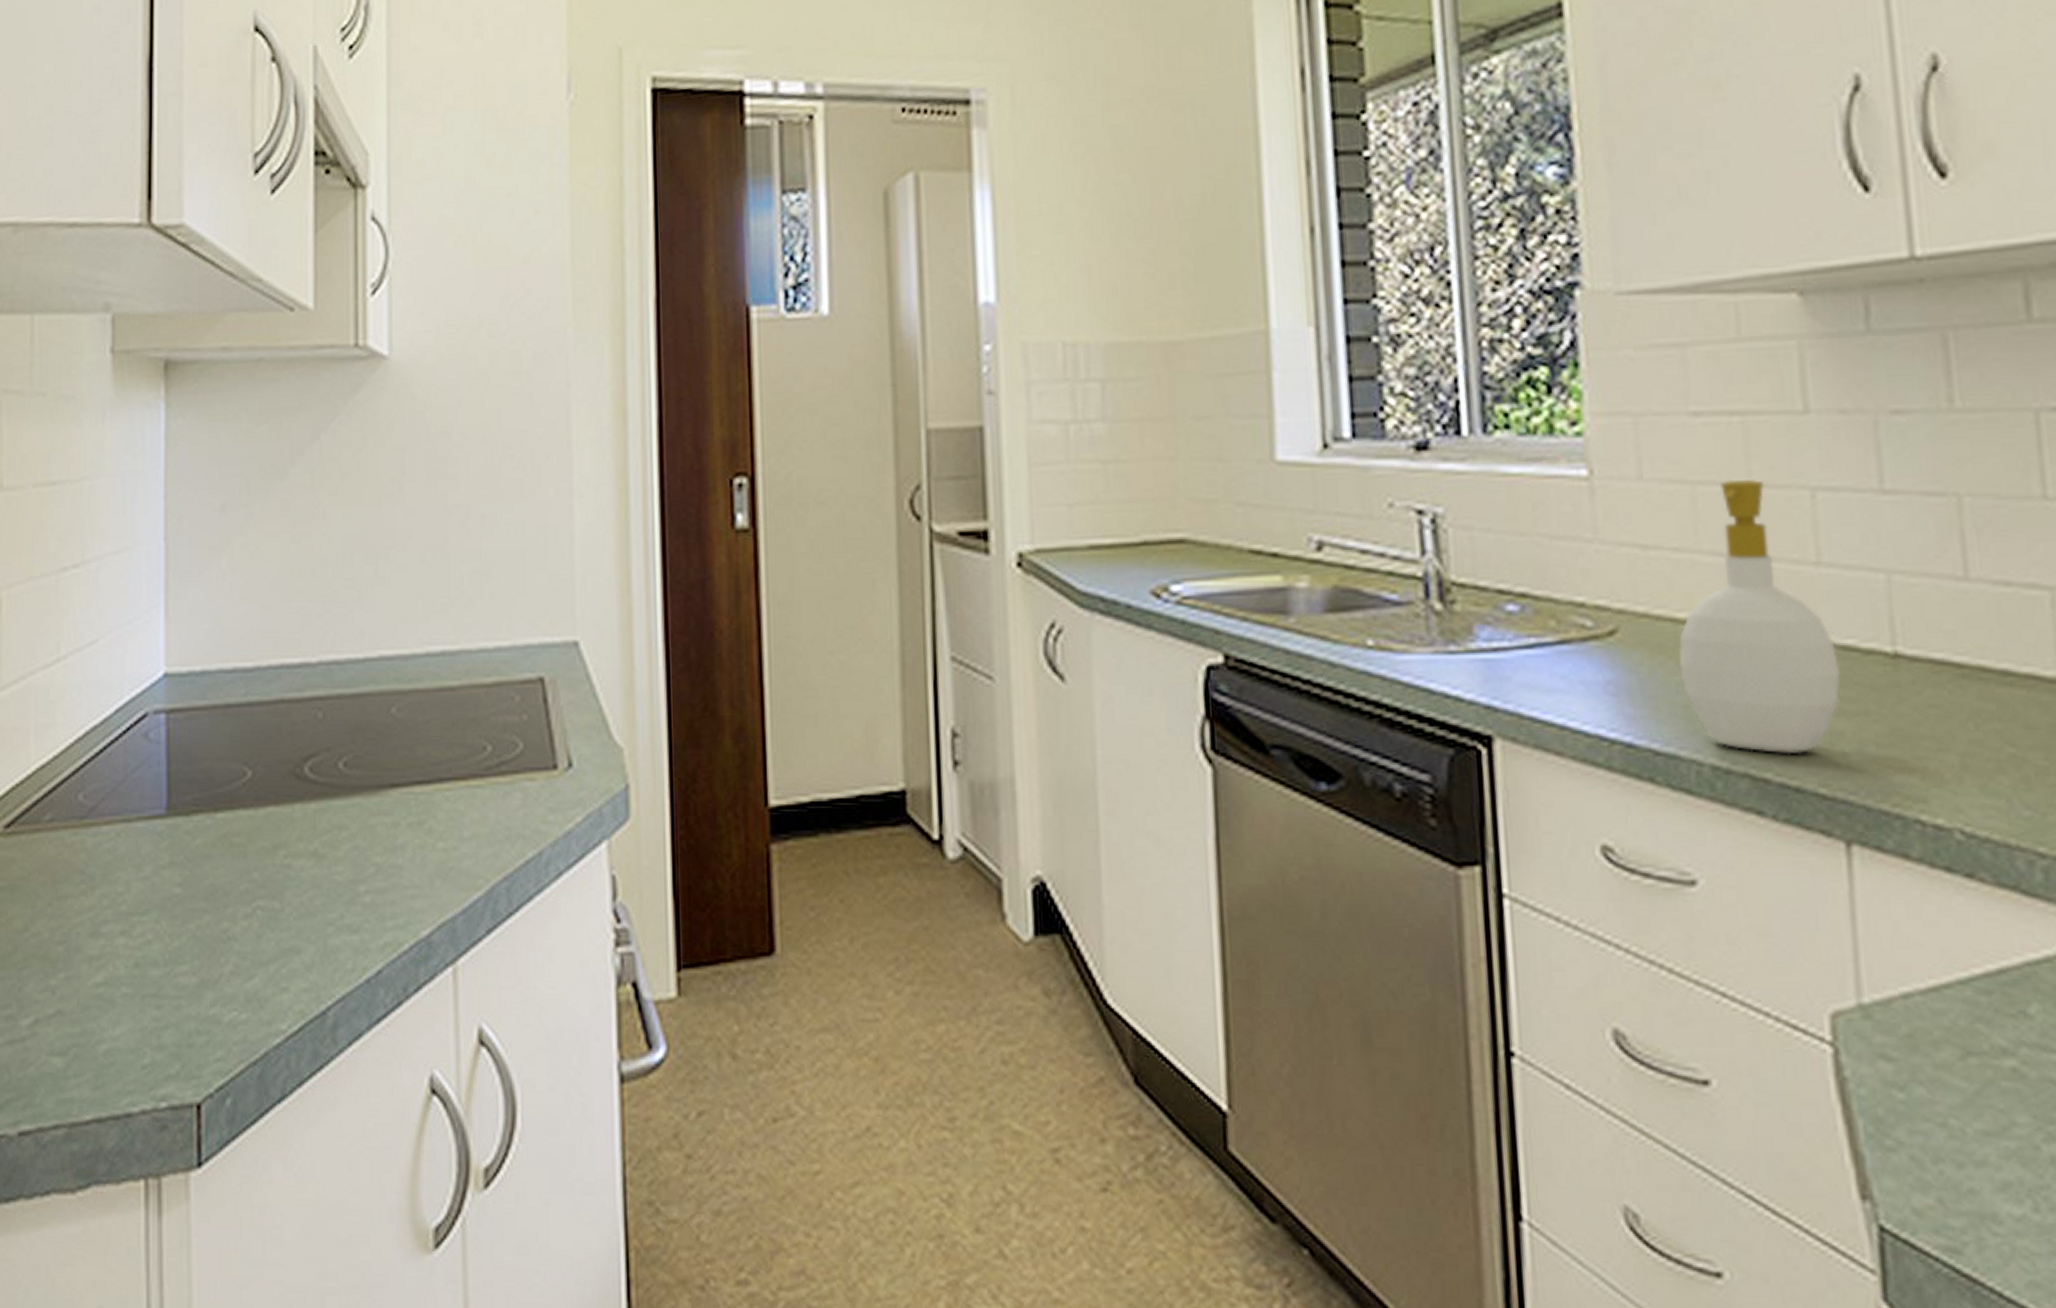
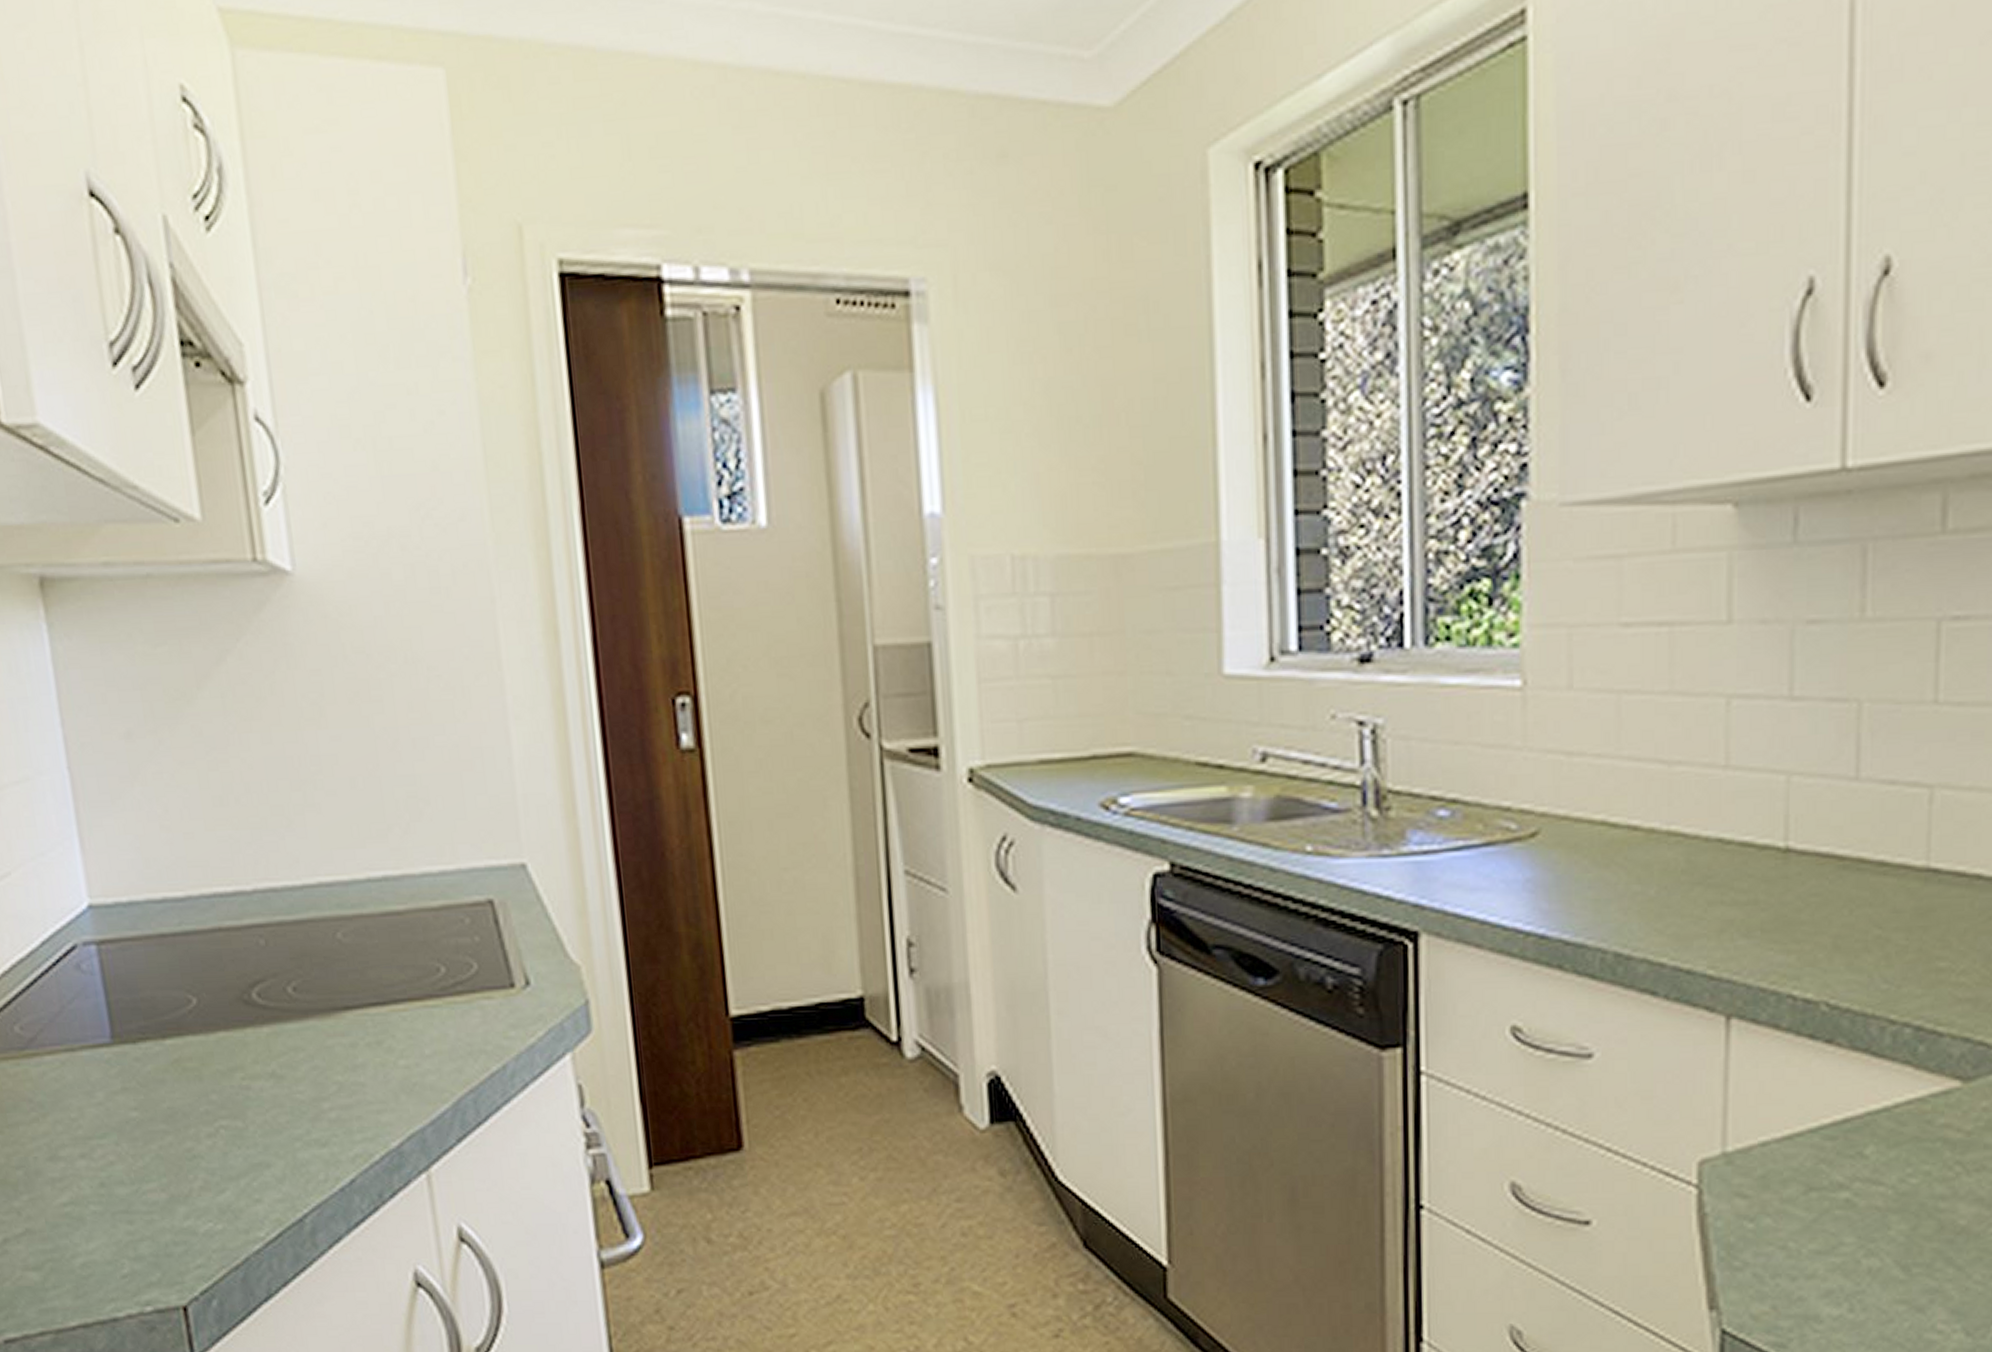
soap bottle: present [1678,479,1842,755] -> none [1593,688,1738,941]

